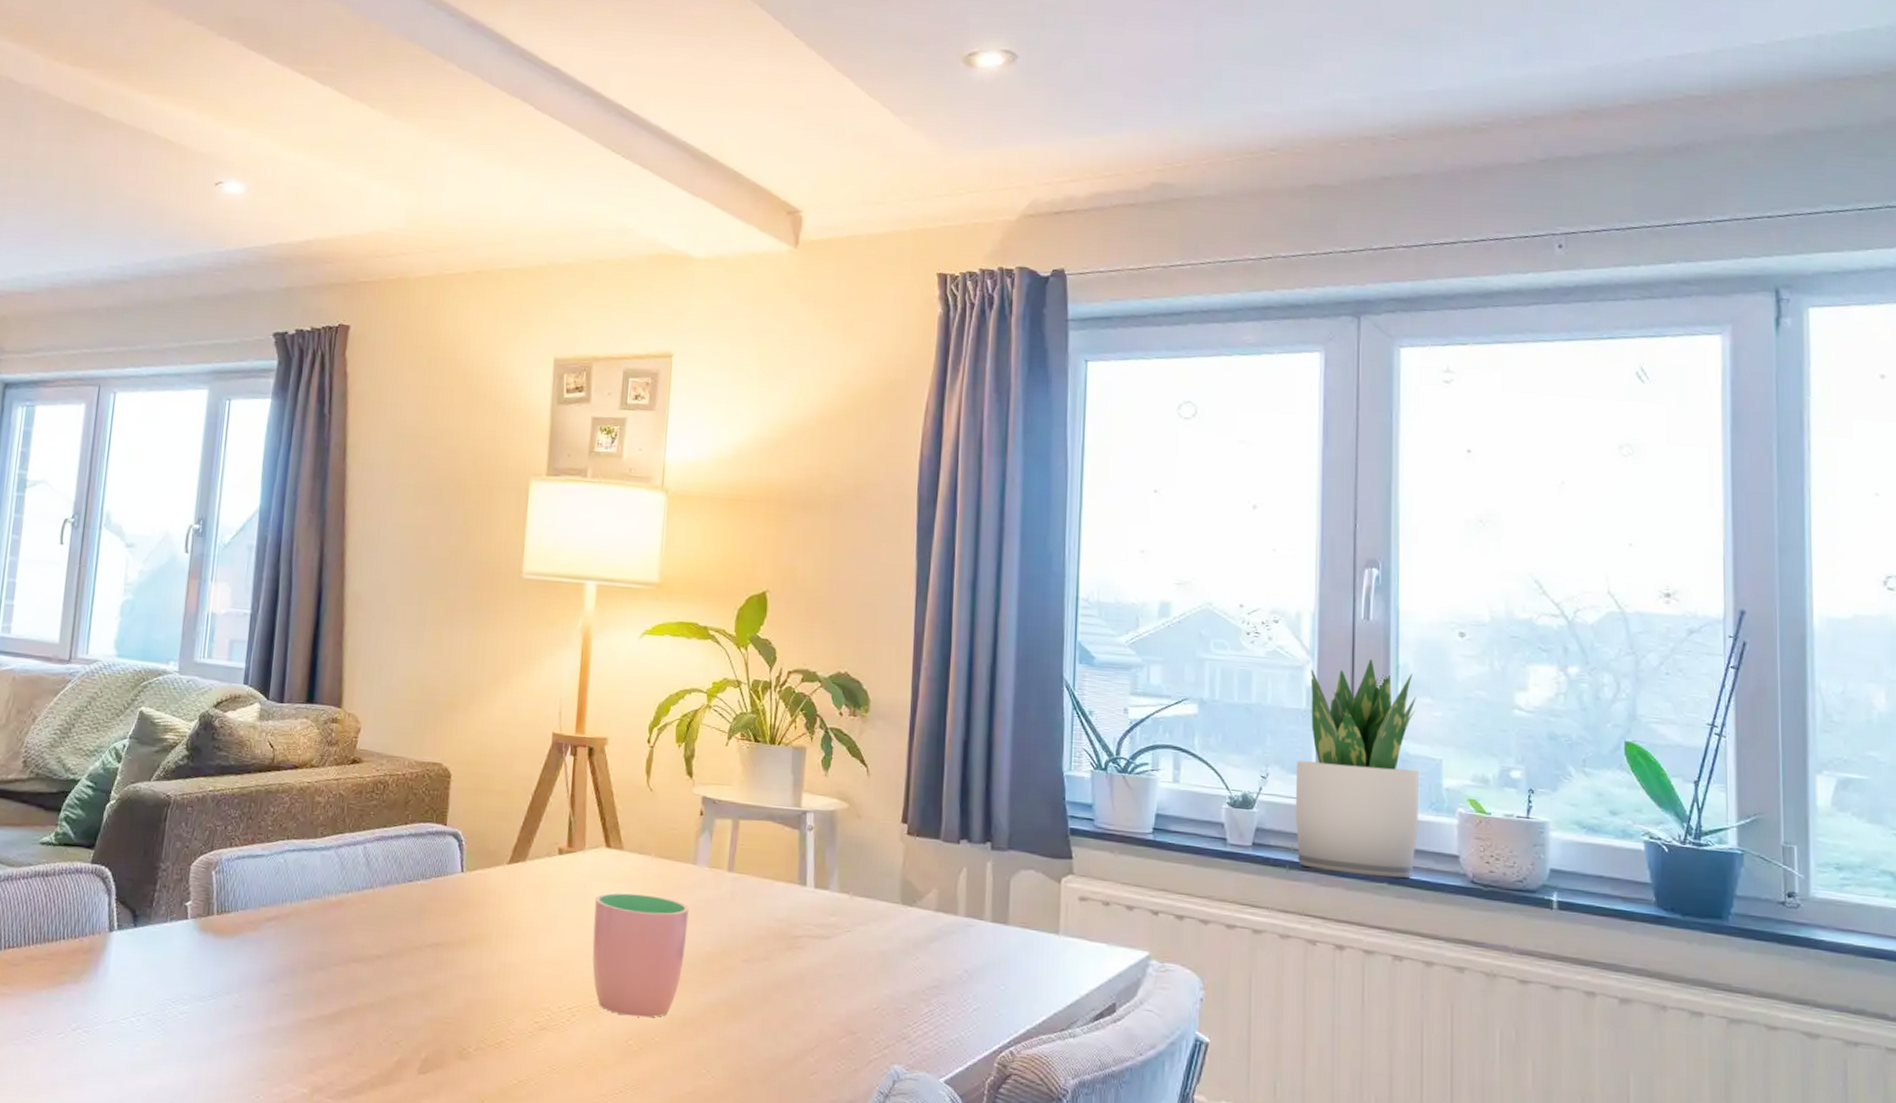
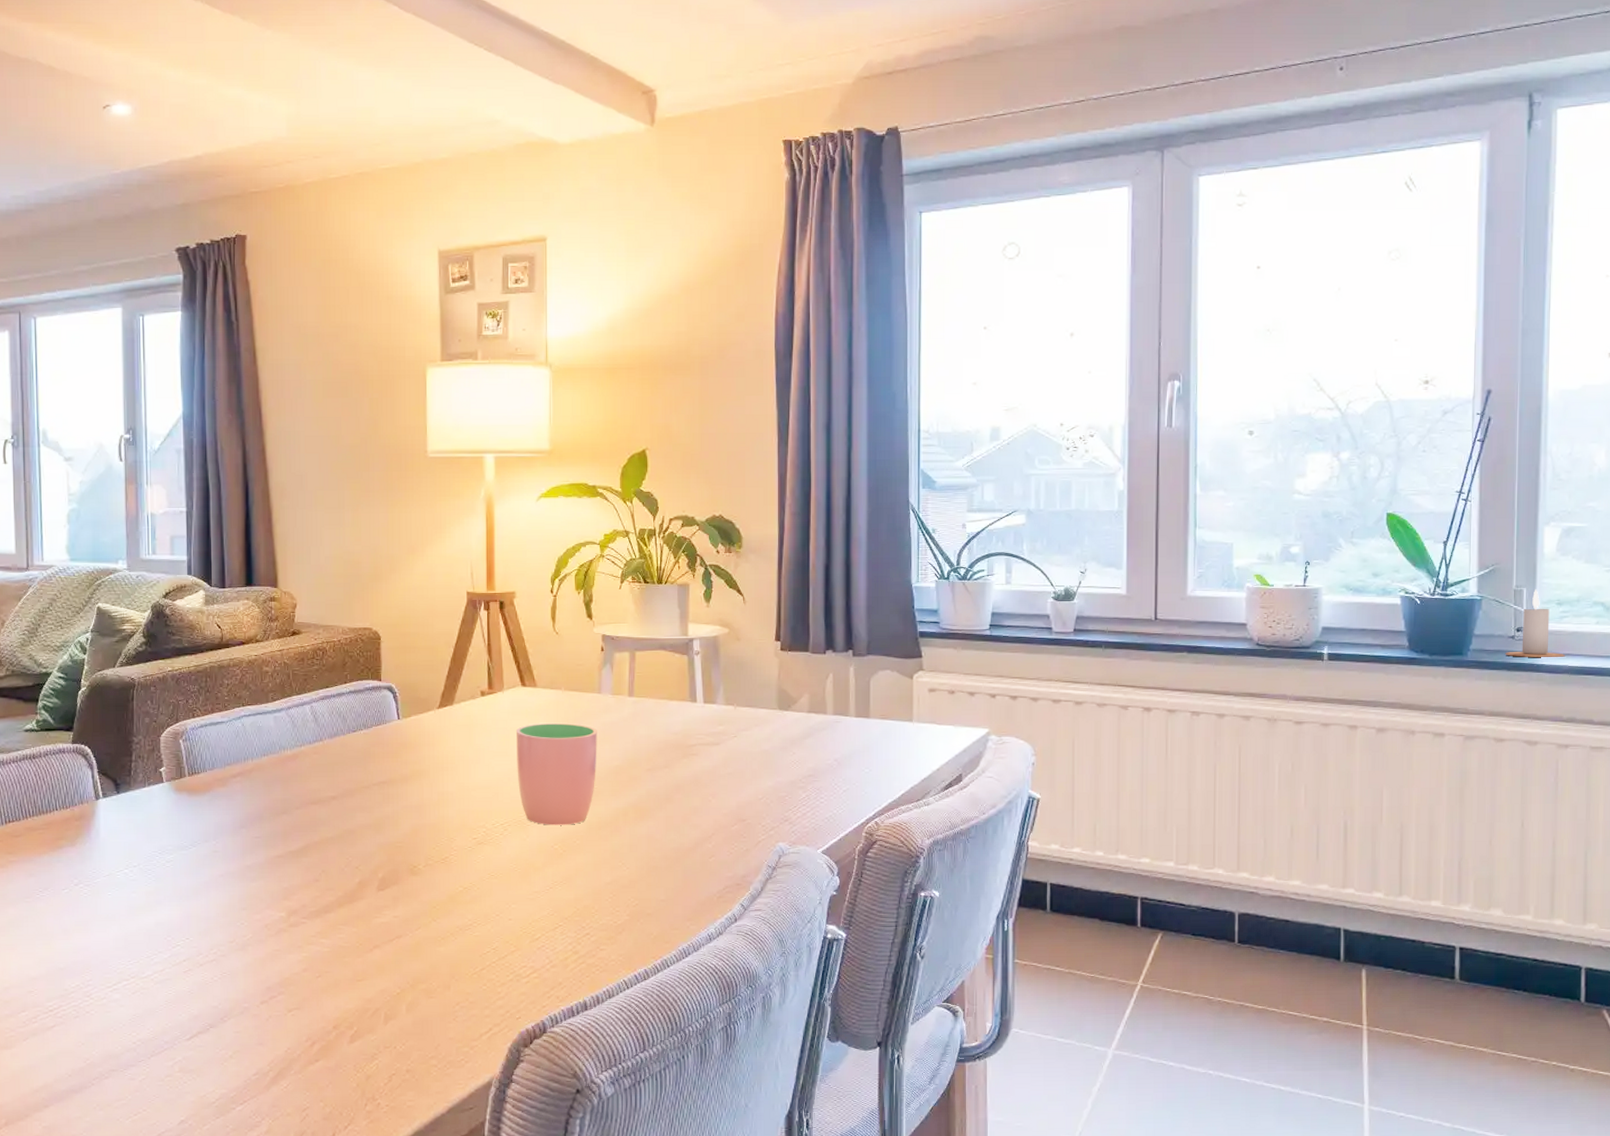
planter: present [1295,660,1418,879] -> none [1109,462,1213,648]
candle: none [1775,848,1849,935] -> present [1505,589,1565,658]

